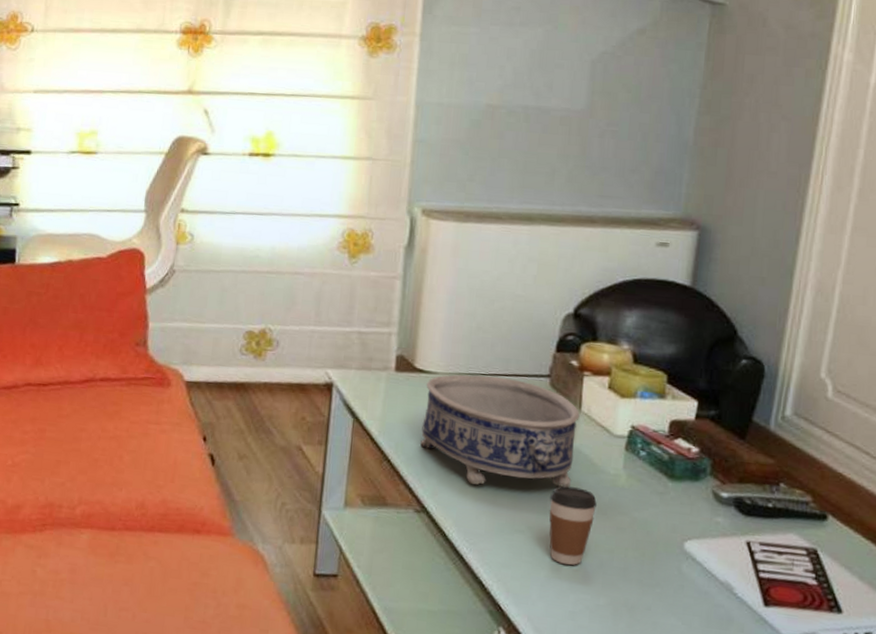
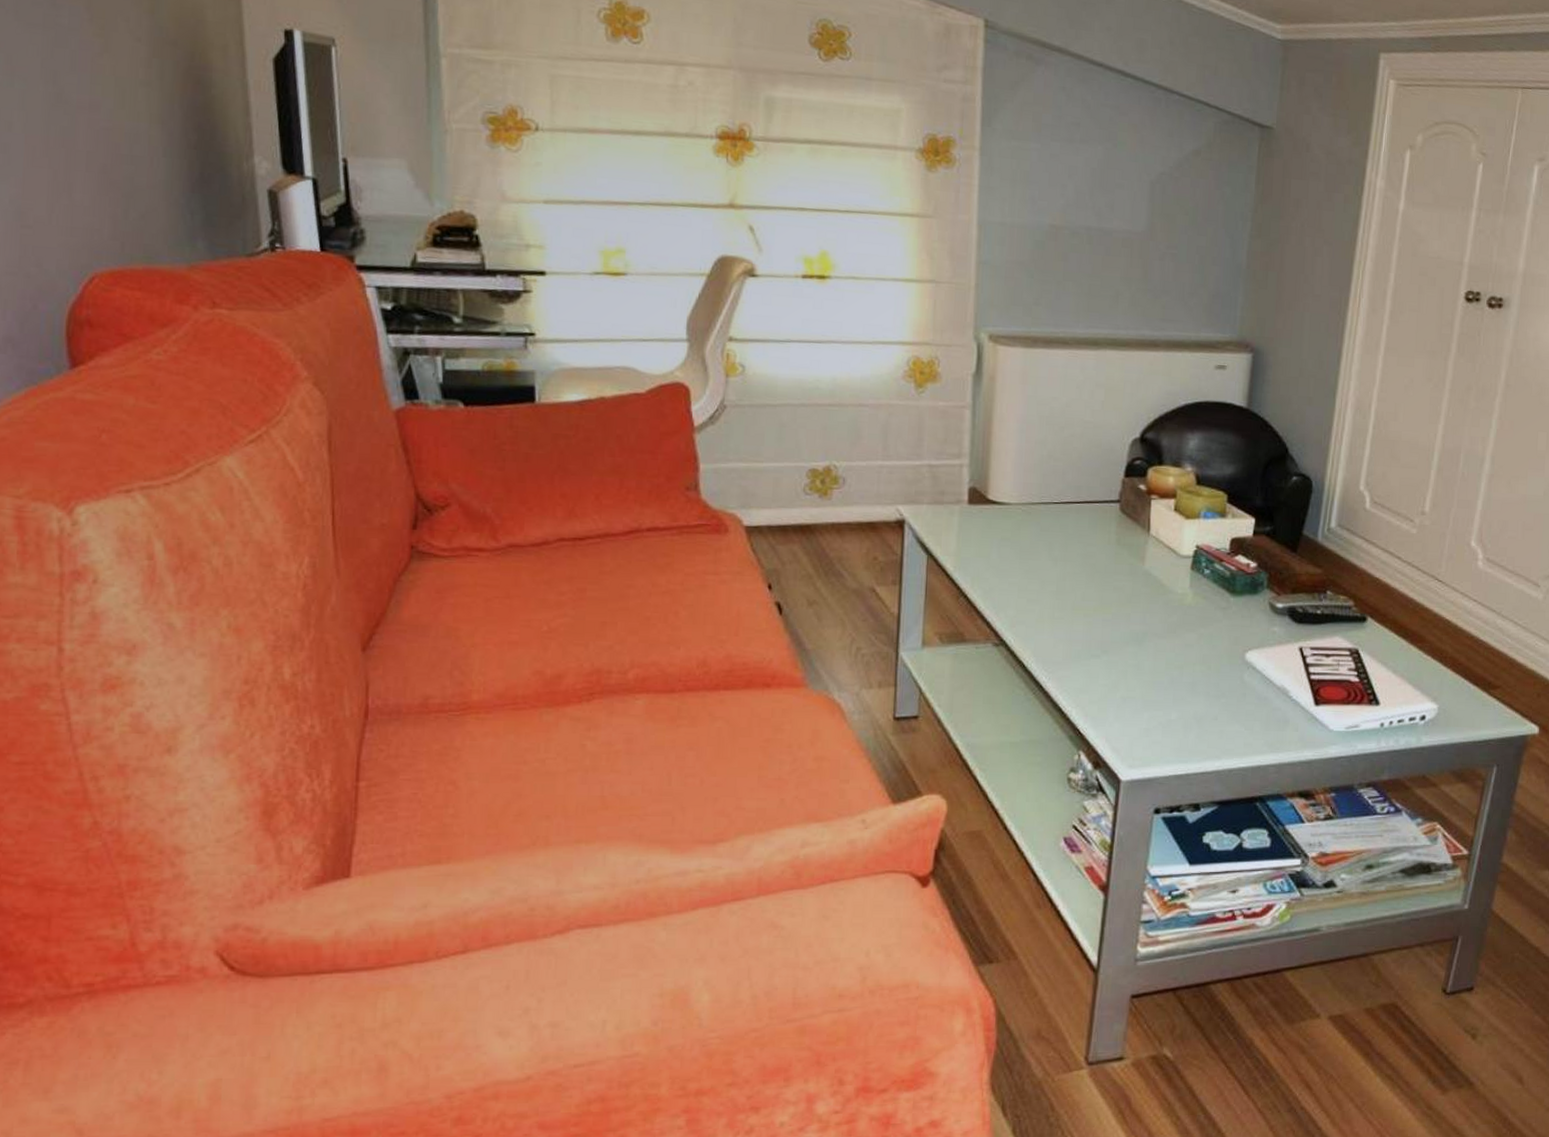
decorative bowl: present [420,374,580,488] -> none [996,504,1149,615]
coffee cup: present [549,486,597,566] -> none [1122,608,1166,685]

